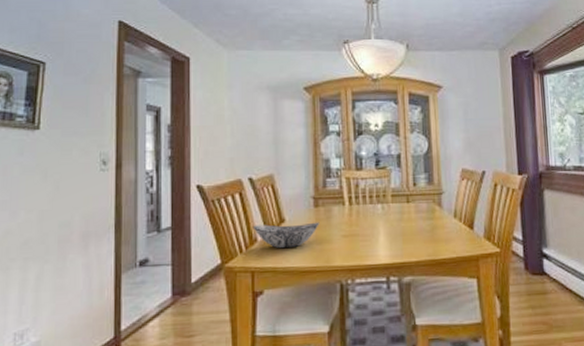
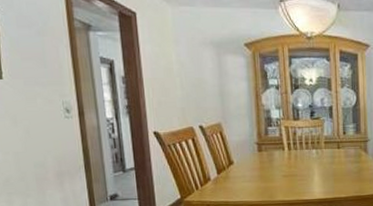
decorative bowl: present [252,222,319,249] -> none [205,164,263,186]

